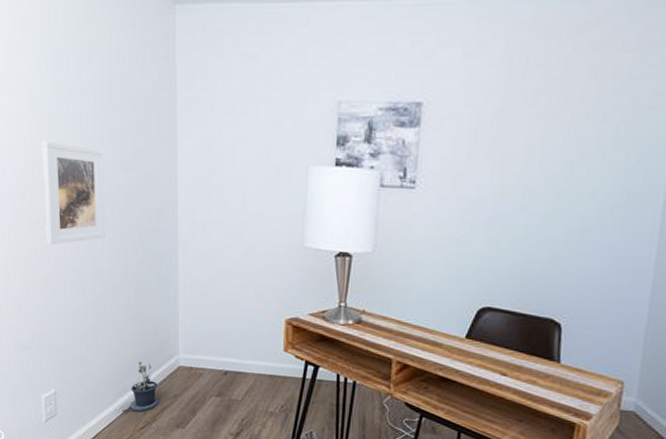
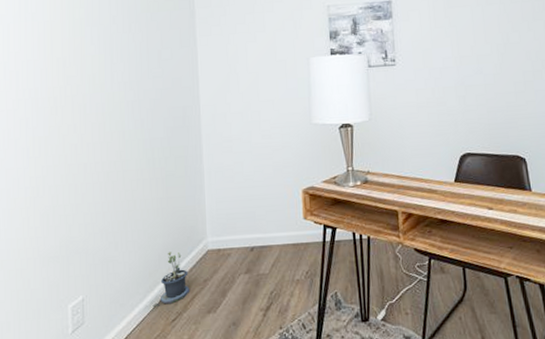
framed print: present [41,140,105,245] -> none [73,60,134,153]

